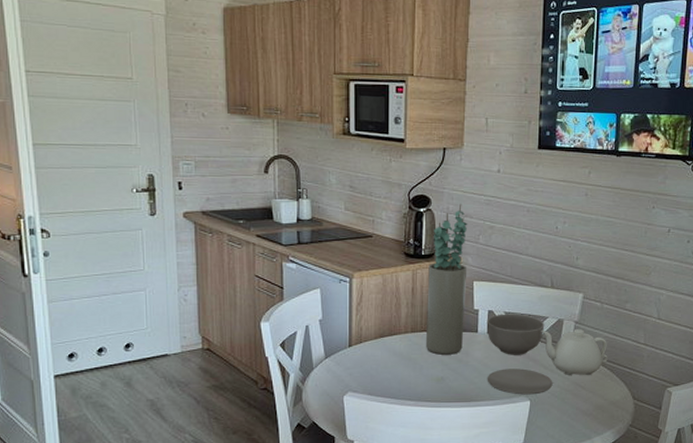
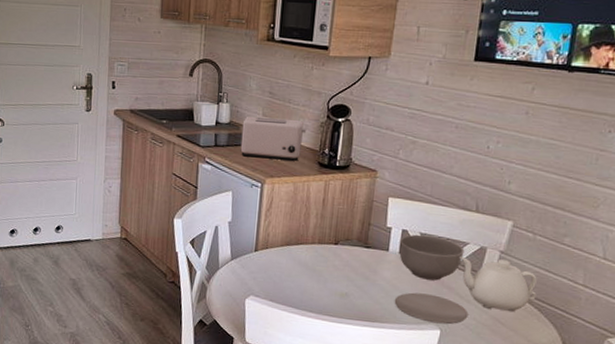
toaster: none [325,211,390,253] -> present [240,116,307,161]
vase: present [425,203,468,355] -> none [331,115,388,271]

